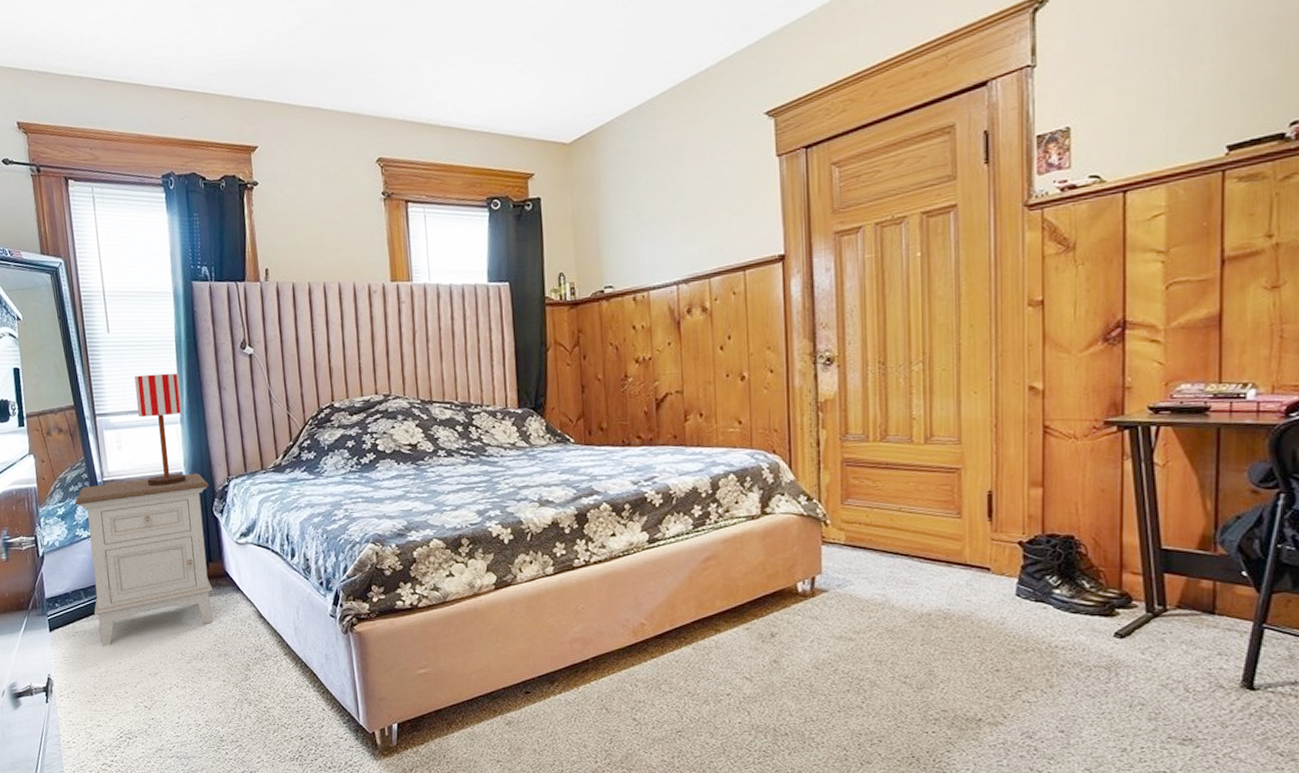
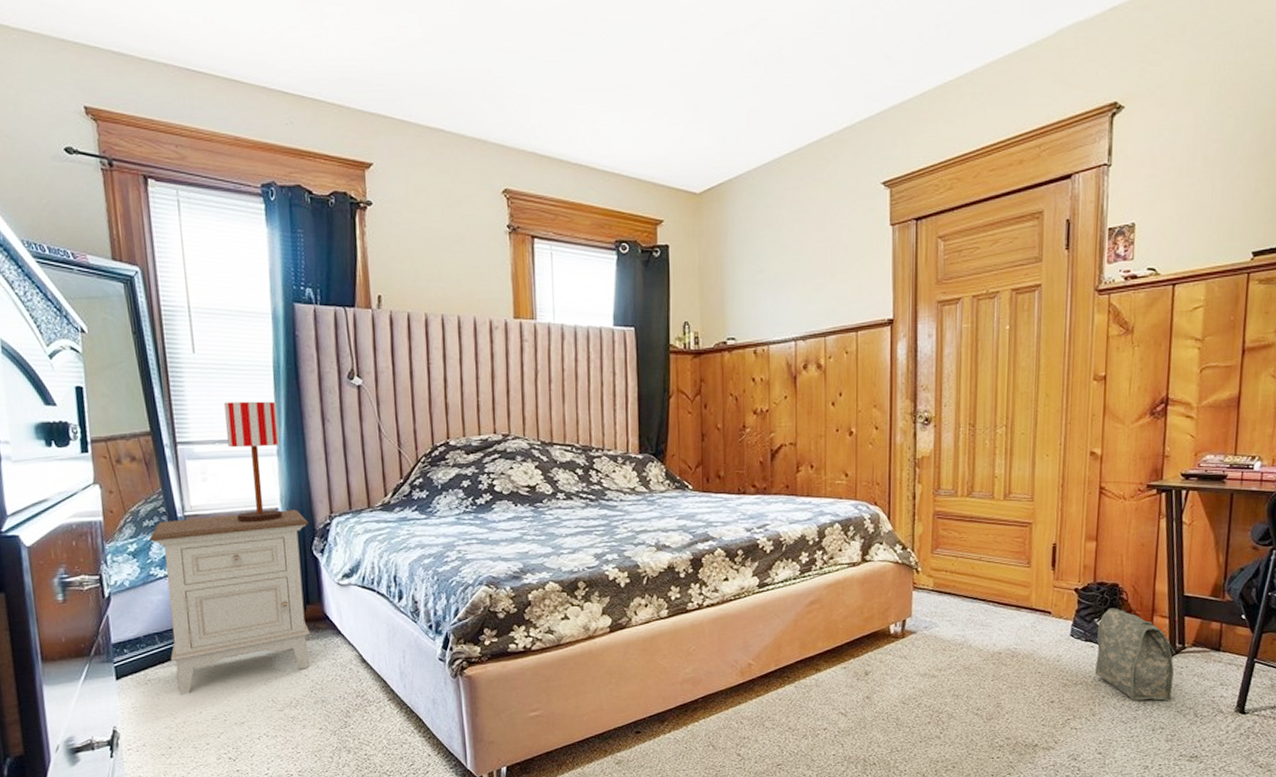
bag: none [1051,563,1154,674] -> present [1095,608,1175,702]

